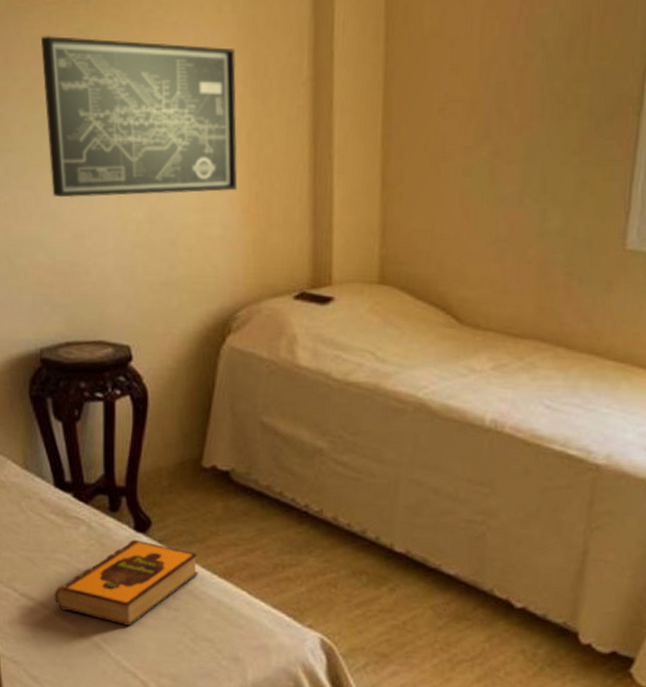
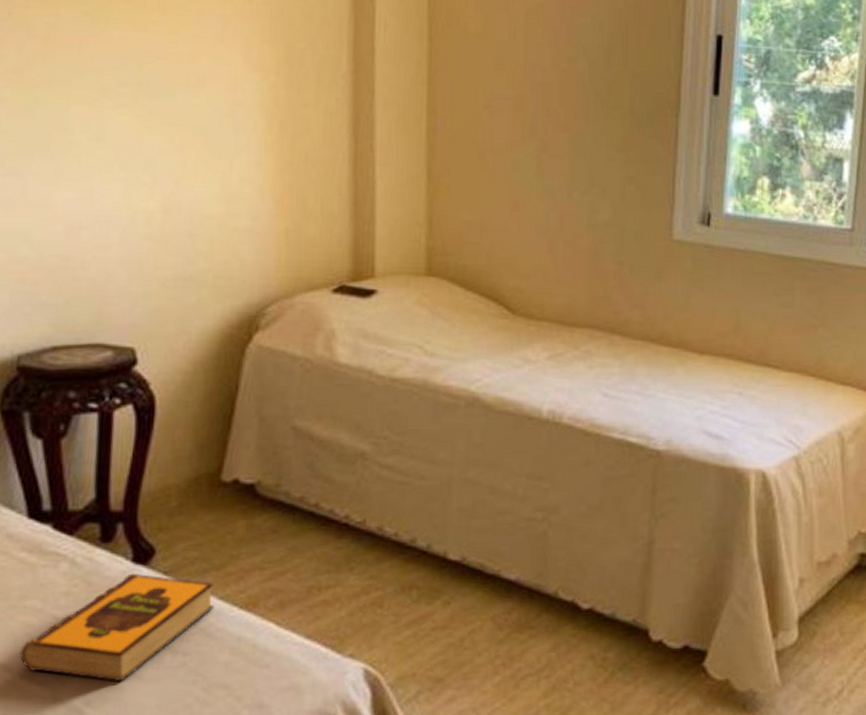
wall art: present [40,35,238,198] -> none [36,15,269,187]

